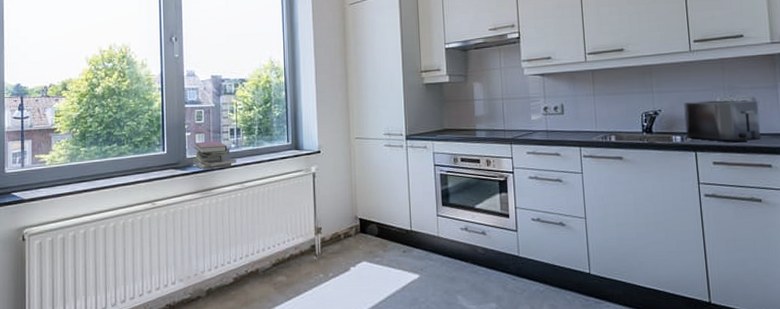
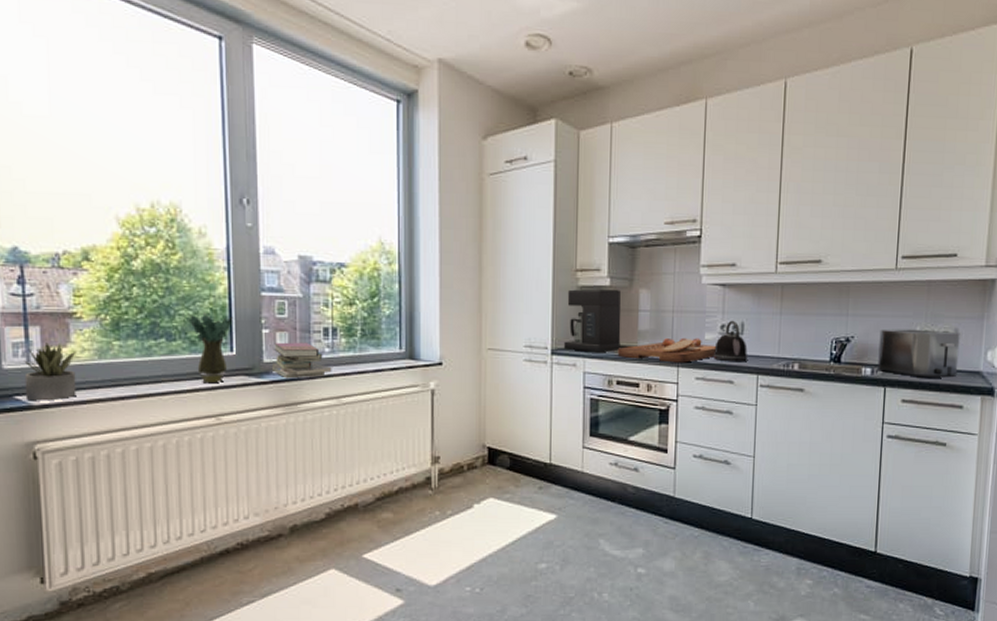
succulent plant: none [19,151,55,196] -> present [24,342,77,401]
vase: none [131,122,165,176] -> present [185,312,233,382]
coffee maker: none [415,84,462,137] -> present [563,289,622,353]
cutting board: none [459,119,542,141] -> present [617,337,716,363]
kettle: none [539,103,570,138] -> present [713,320,749,362]

